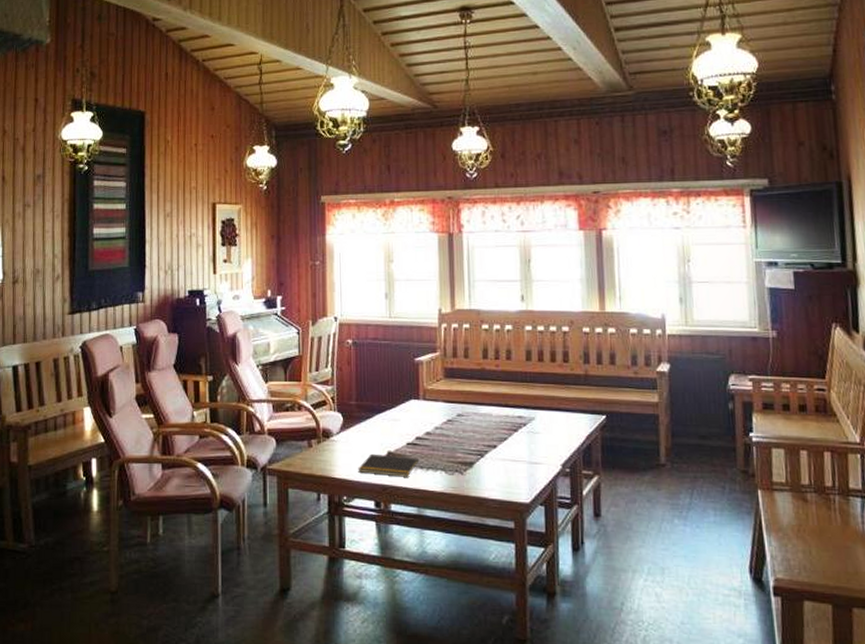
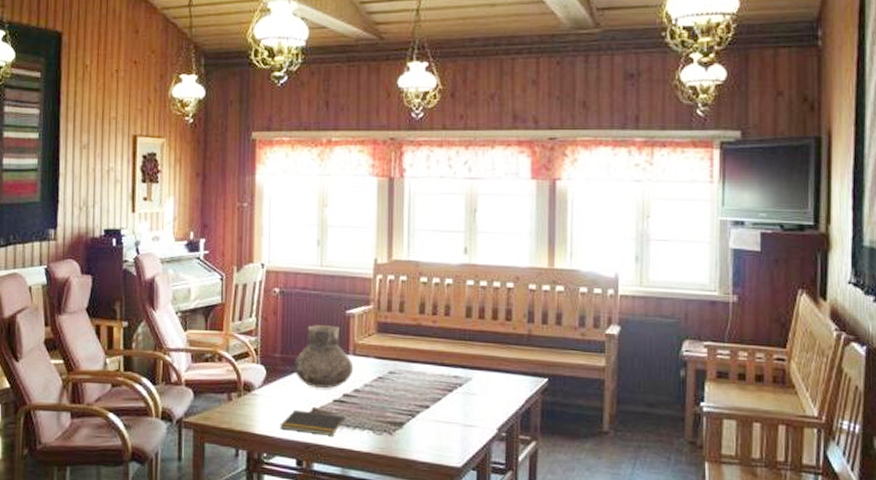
vase: none [369,373,425,433] -> present [294,325,354,389]

